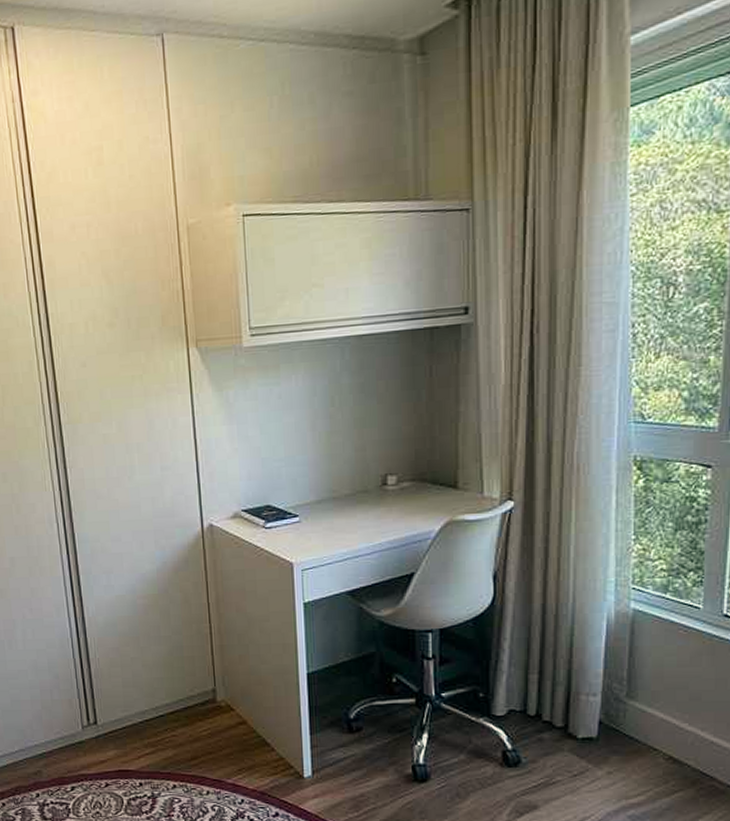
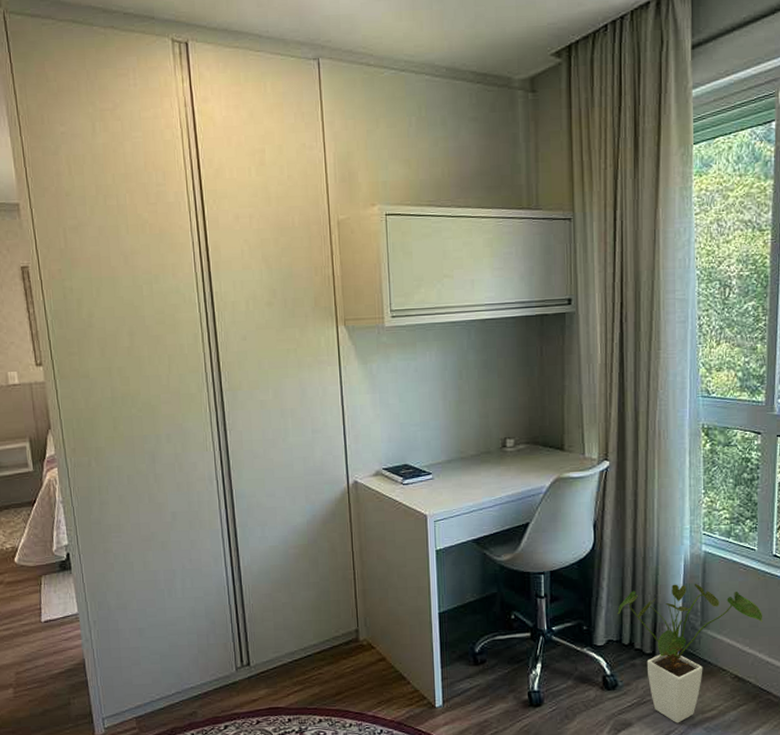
house plant: none [522,646,708,809] -> present [617,583,763,723]

